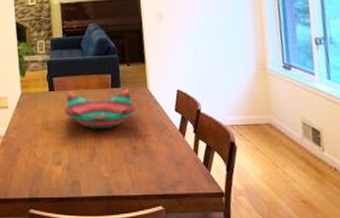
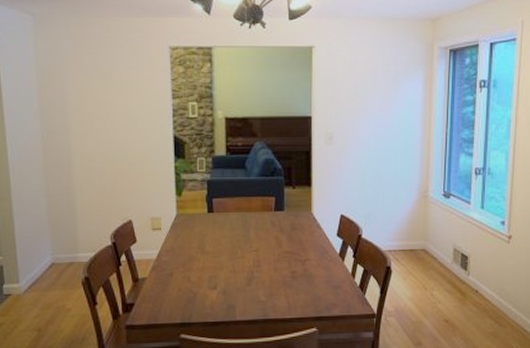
decorative bowl: present [64,89,137,130] -> none [223,213,299,253]

